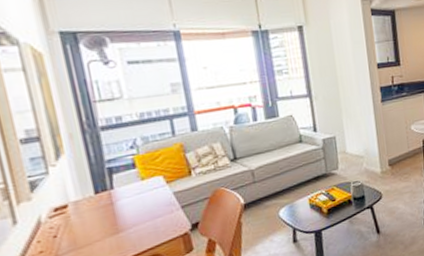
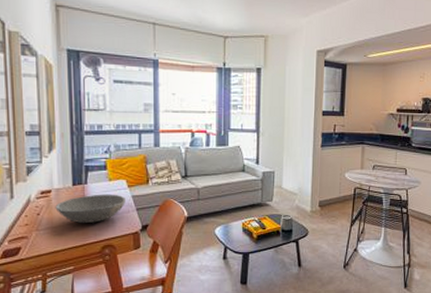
bowl: none [76,194,167,237] -> present [55,194,125,224]

